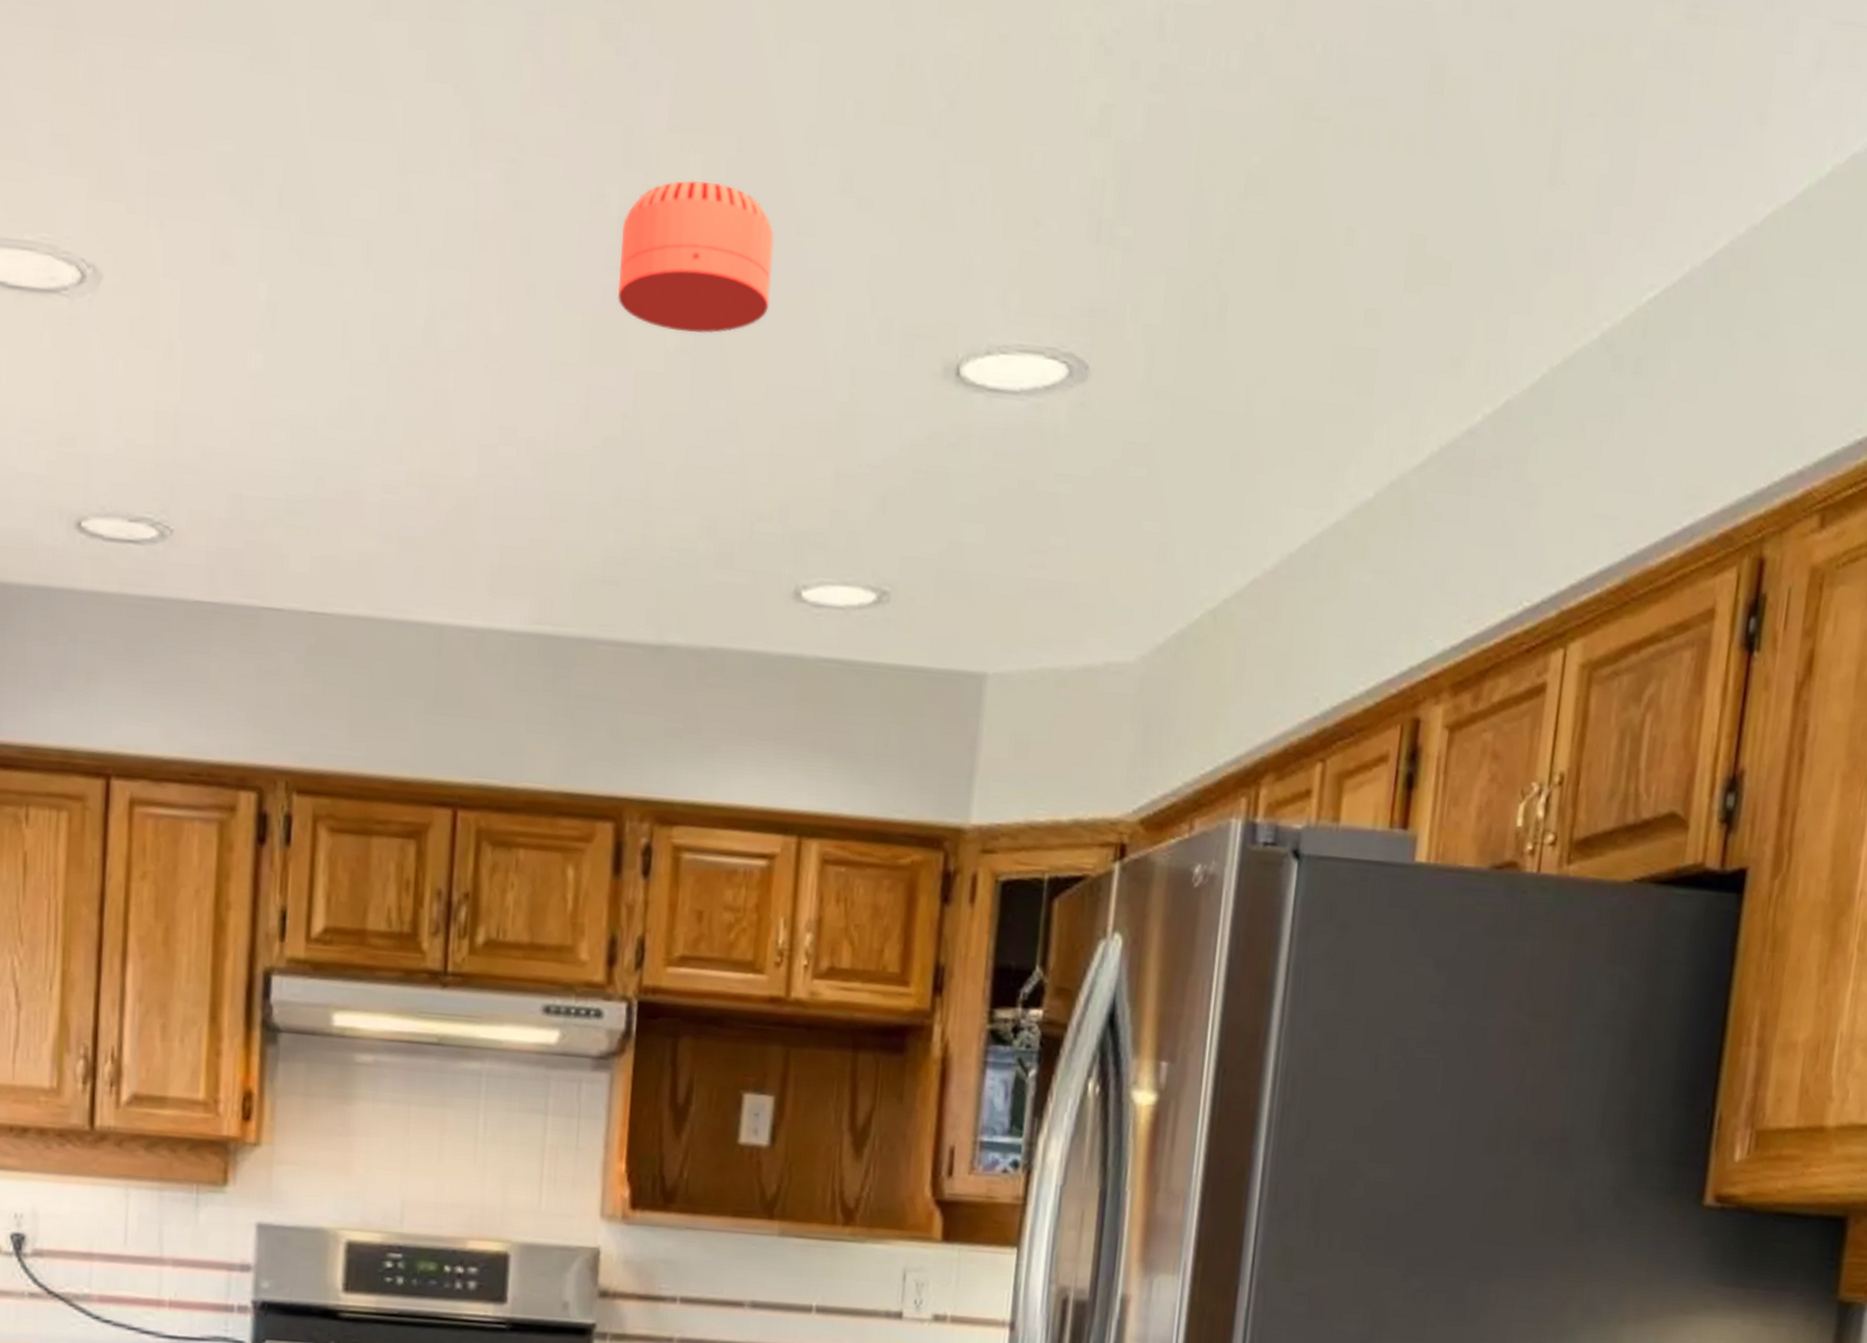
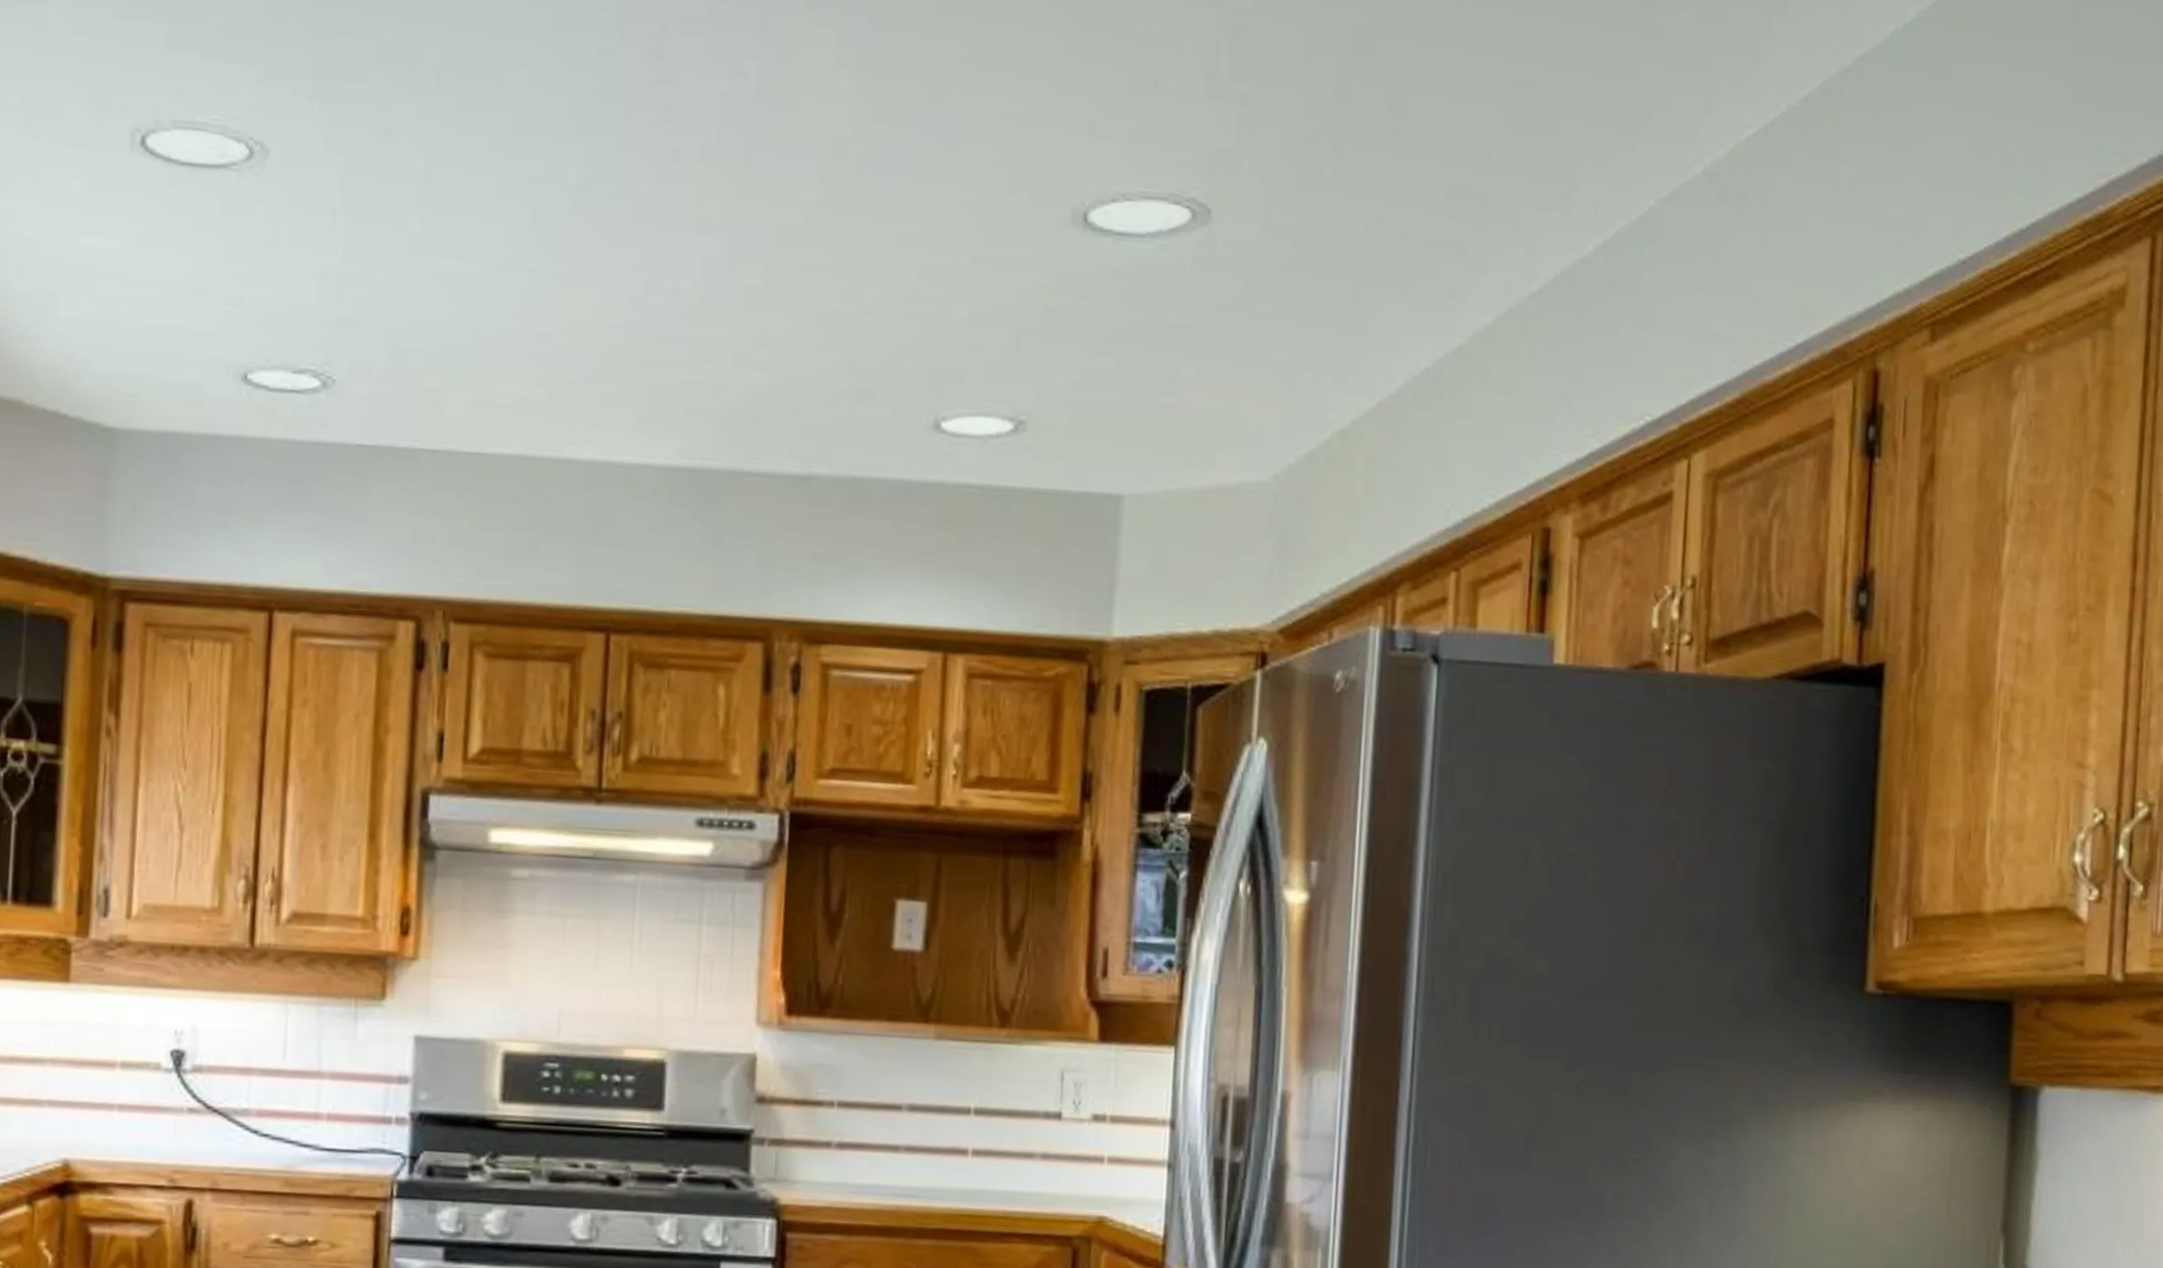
smoke detector: present [618,179,774,334] -> none [758,52,906,190]

